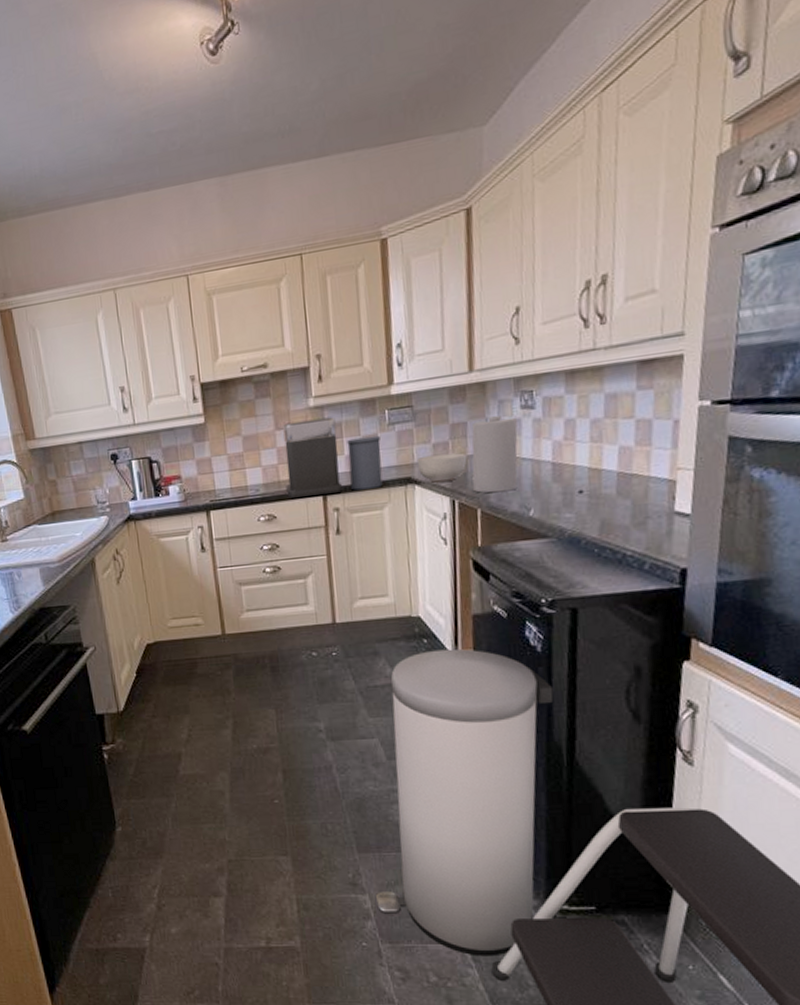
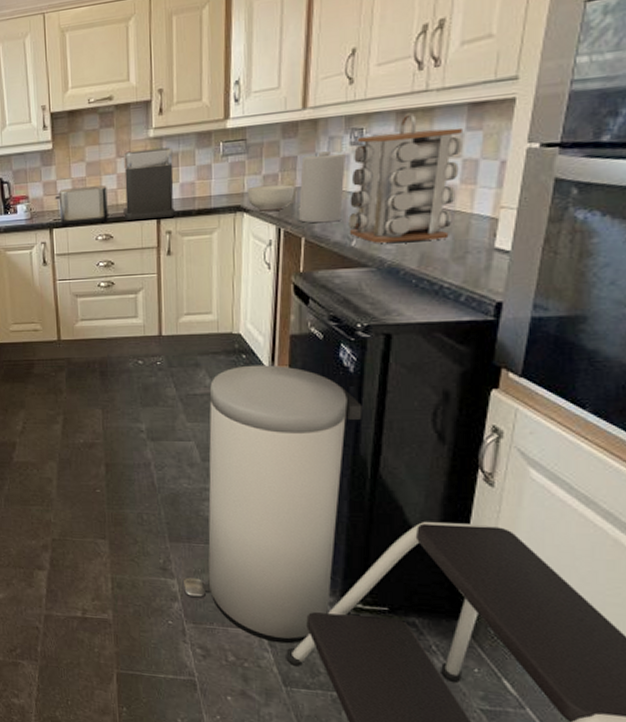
toaster: none [210,460,271,507] -> present [55,185,110,225]
canister: present [347,435,383,491] -> none [182,165,214,216]
spice rack: none [524,372,635,512] -> present [348,112,462,244]

